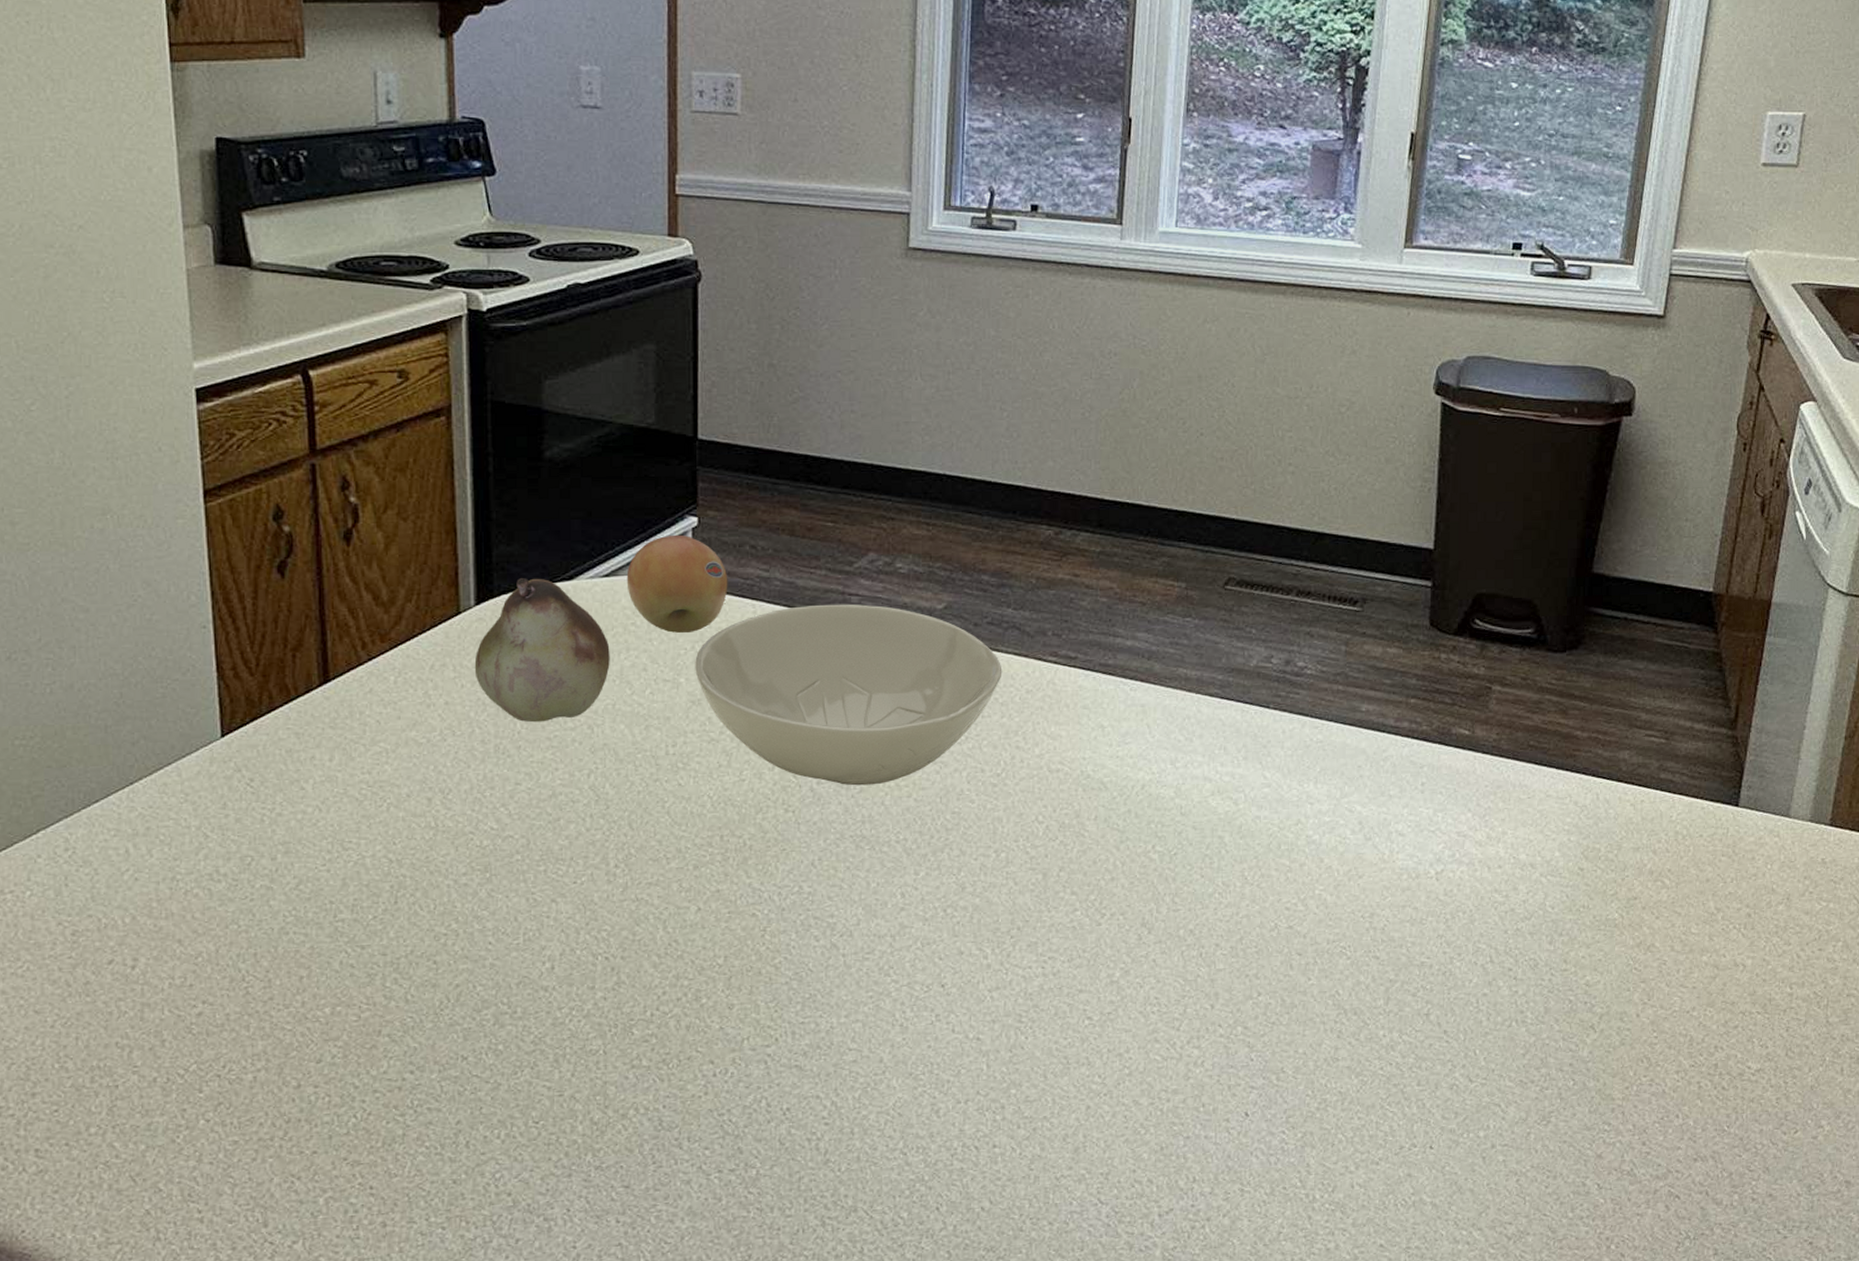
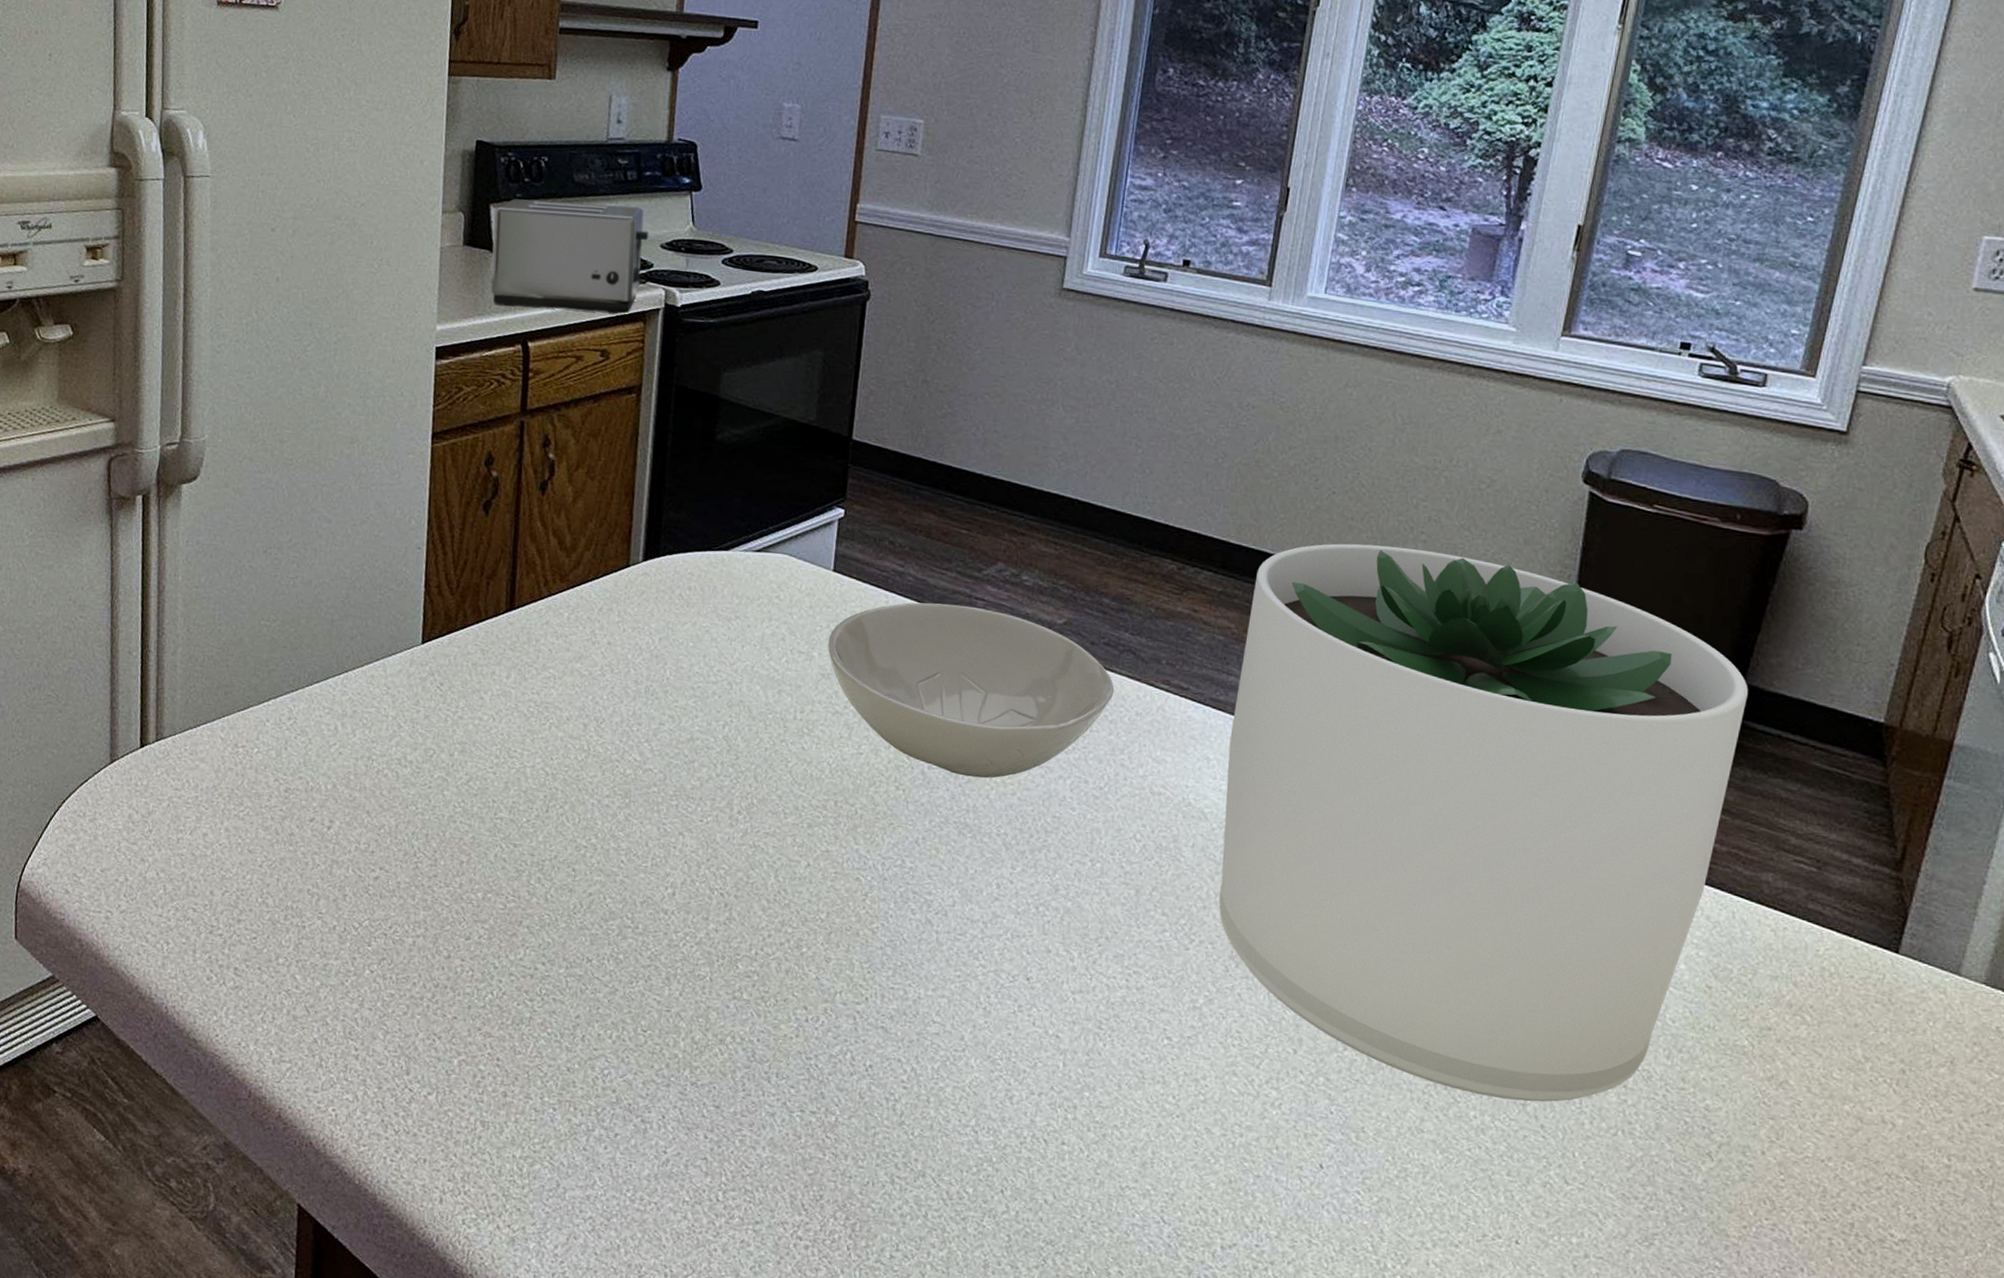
toaster: none [249,200,440,331] -> present [491,198,649,313]
fruit: present [474,578,610,723] -> none [636,543,755,673]
fruit: present [626,534,728,633] -> none [775,522,866,612]
planter: none [1122,481,1595,1014] -> present [1219,543,1748,1102]

